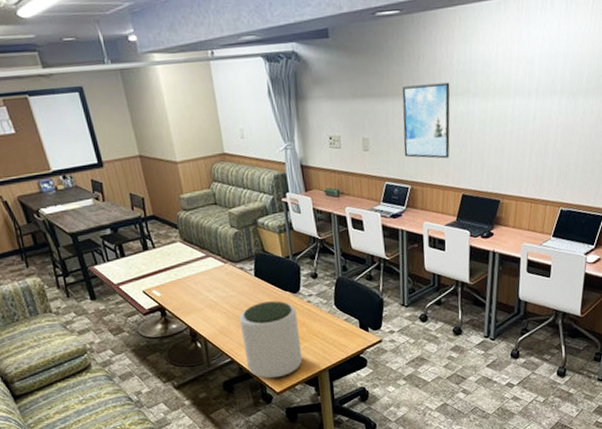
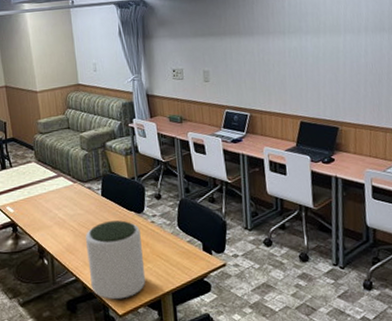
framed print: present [402,82,450,159] -> none [238,22,286,89]

